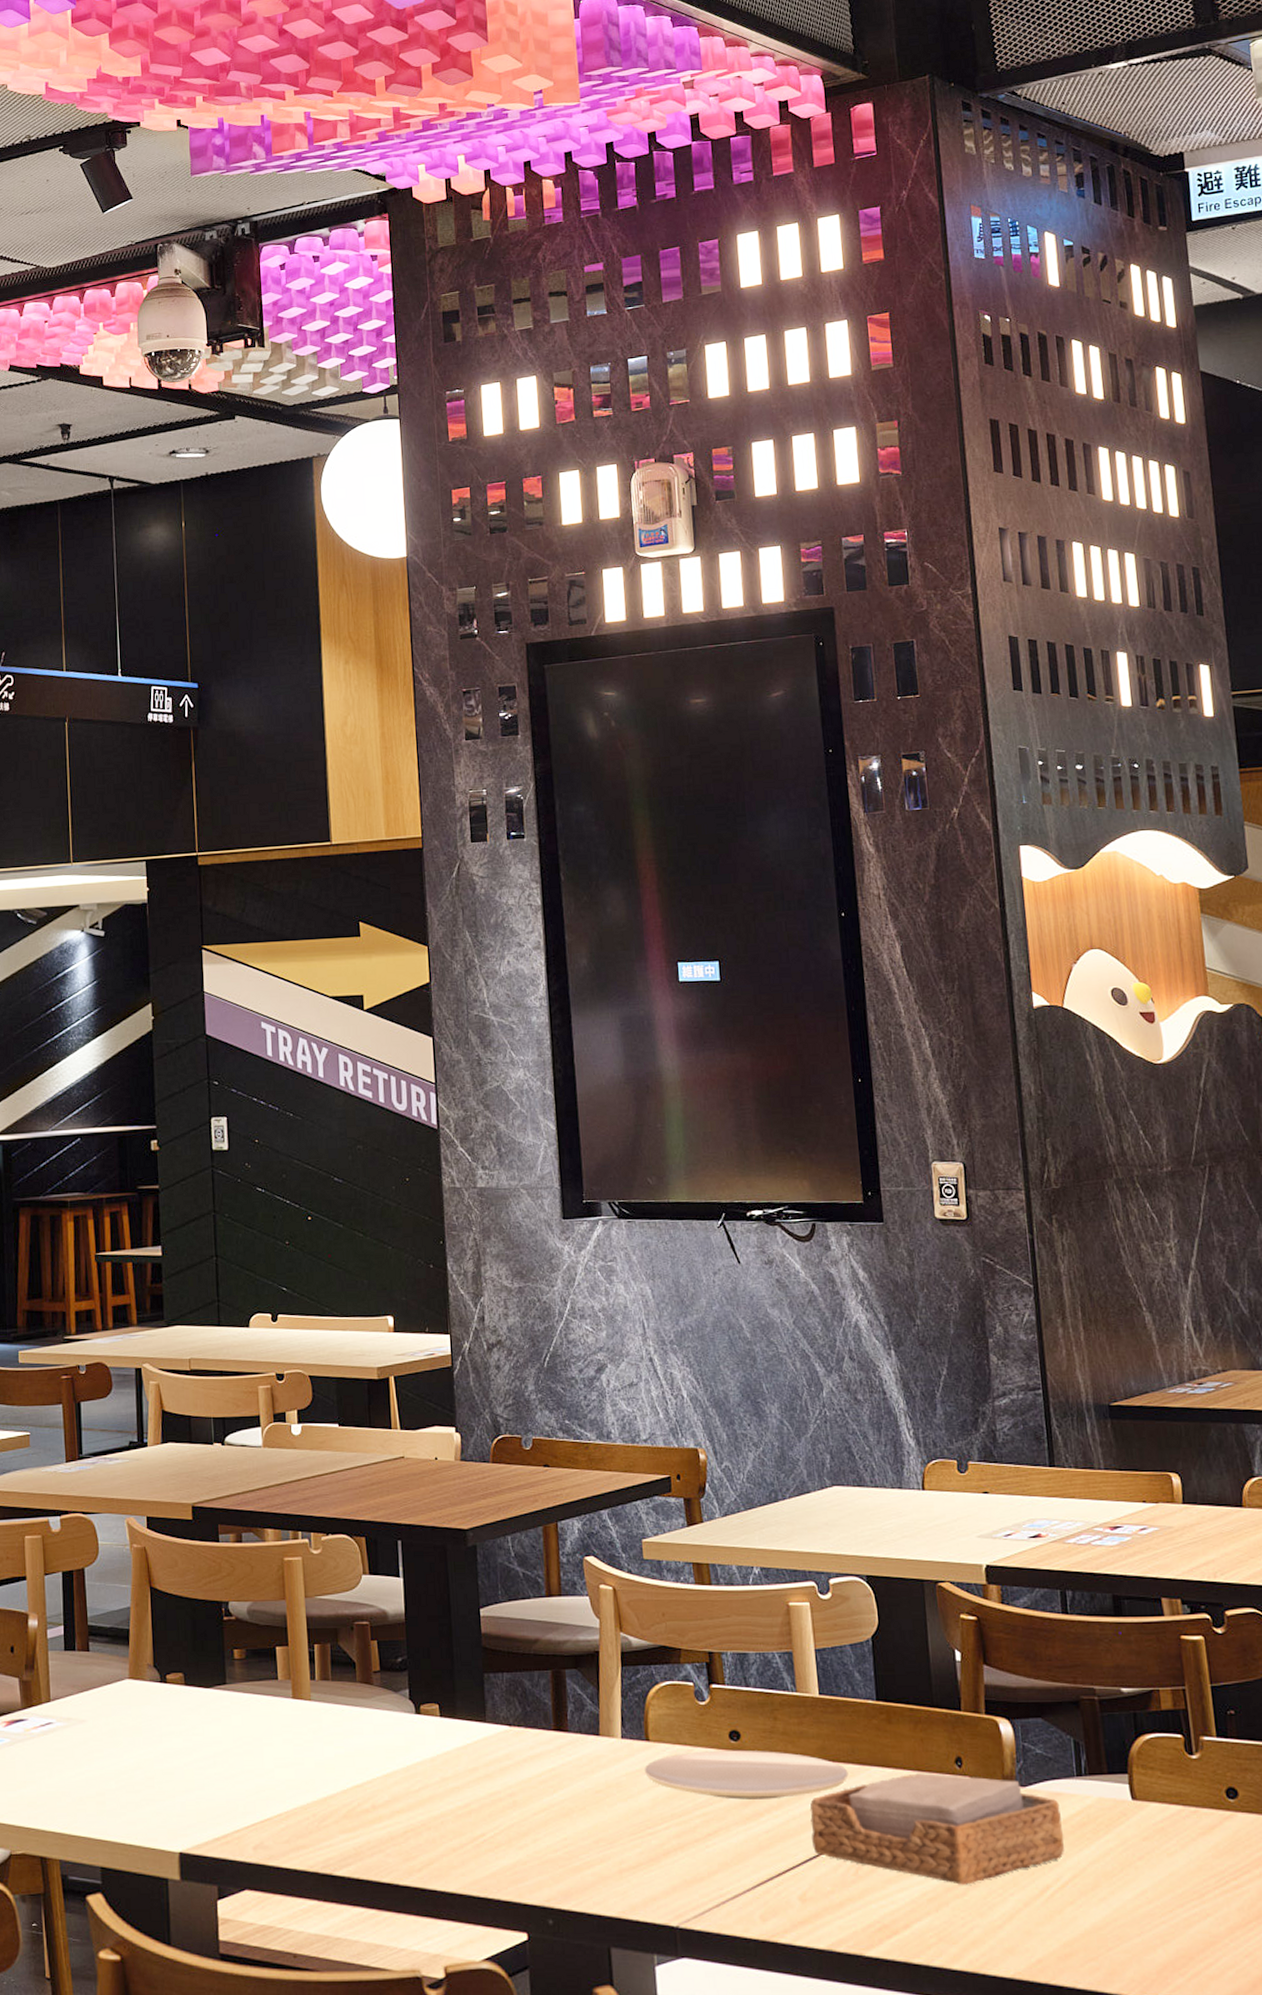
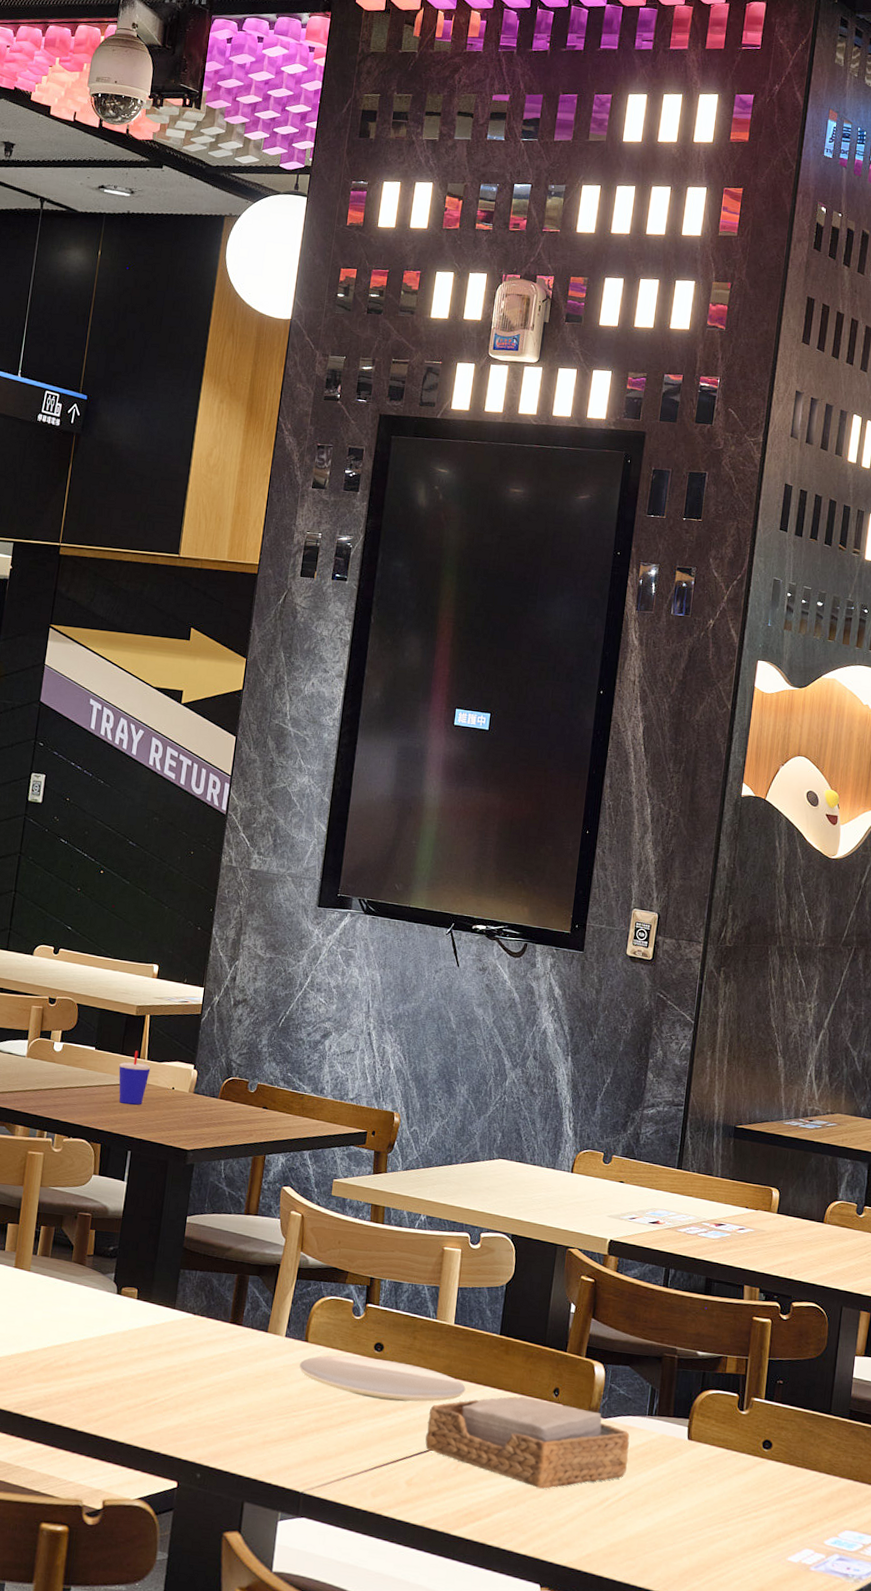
beverage cup: none [369,1420,406,1486] -> present [118,1050,151,1106]

